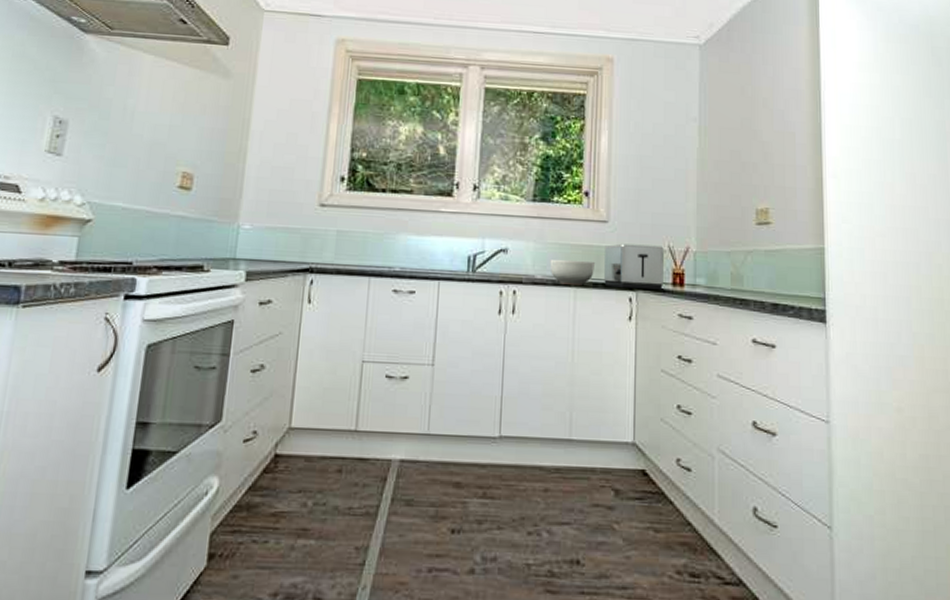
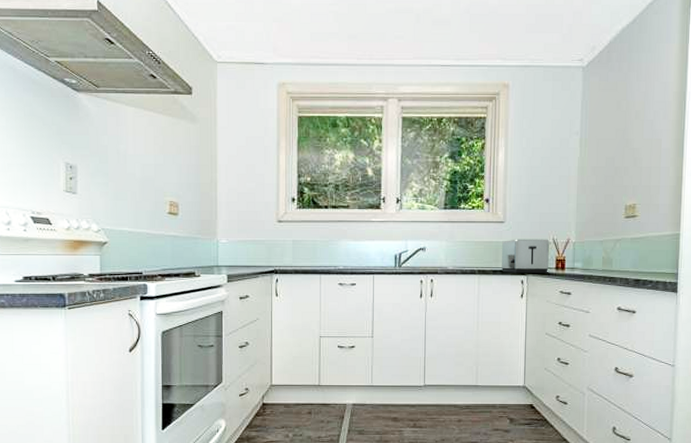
bowl: present [549,259,596,285] -> none [459,253,495,273]

